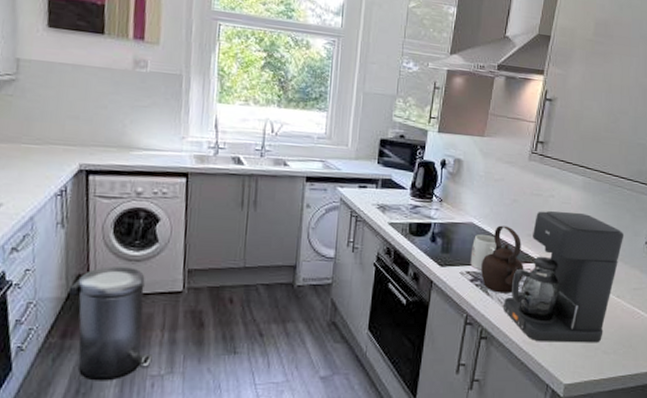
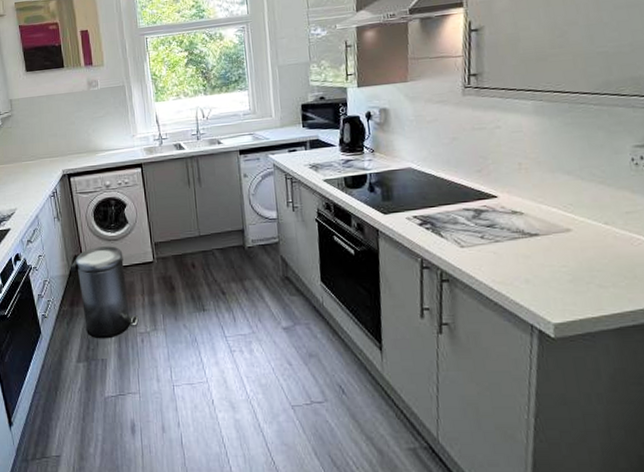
mug: present [470,235,496,270] -> none [414,177,443,213]
teapot: present [481,225,524,294] -> none [428,165,479,234]
coffee maker: present [502,211,625,343] -> none [461,139,601,281]

